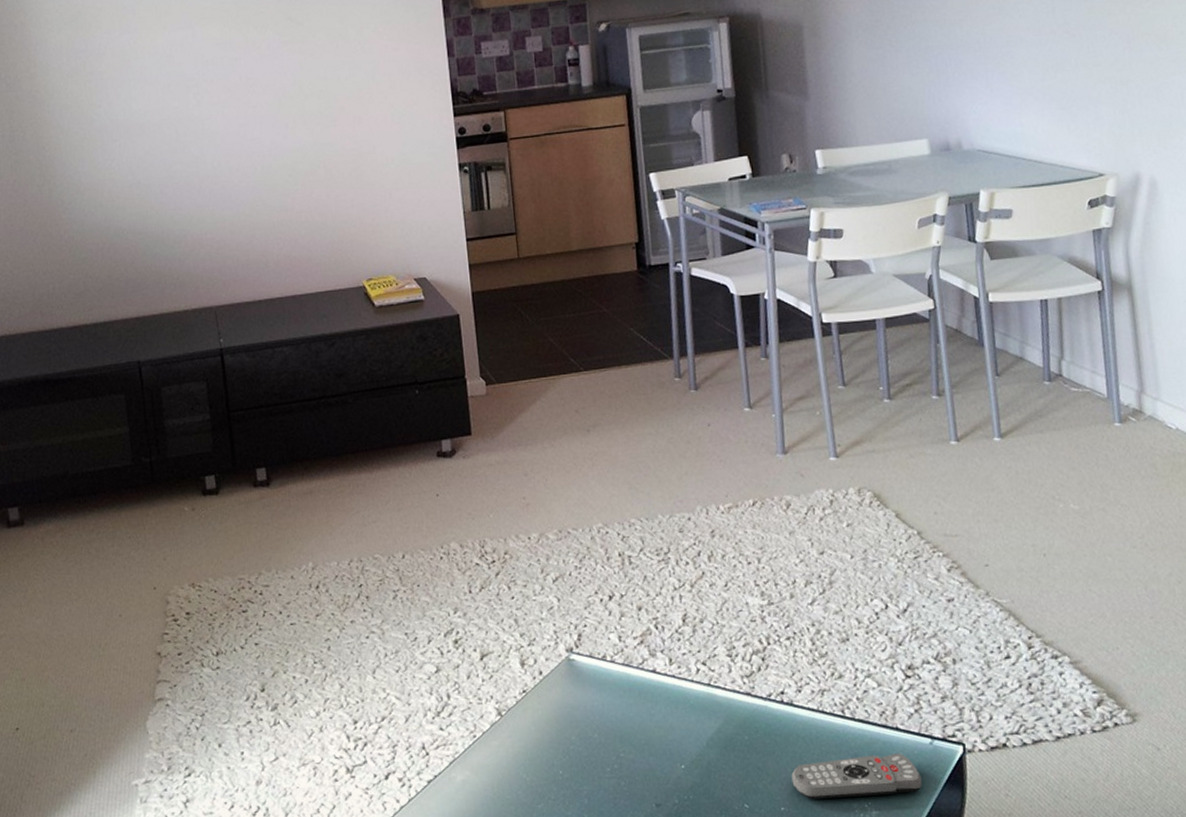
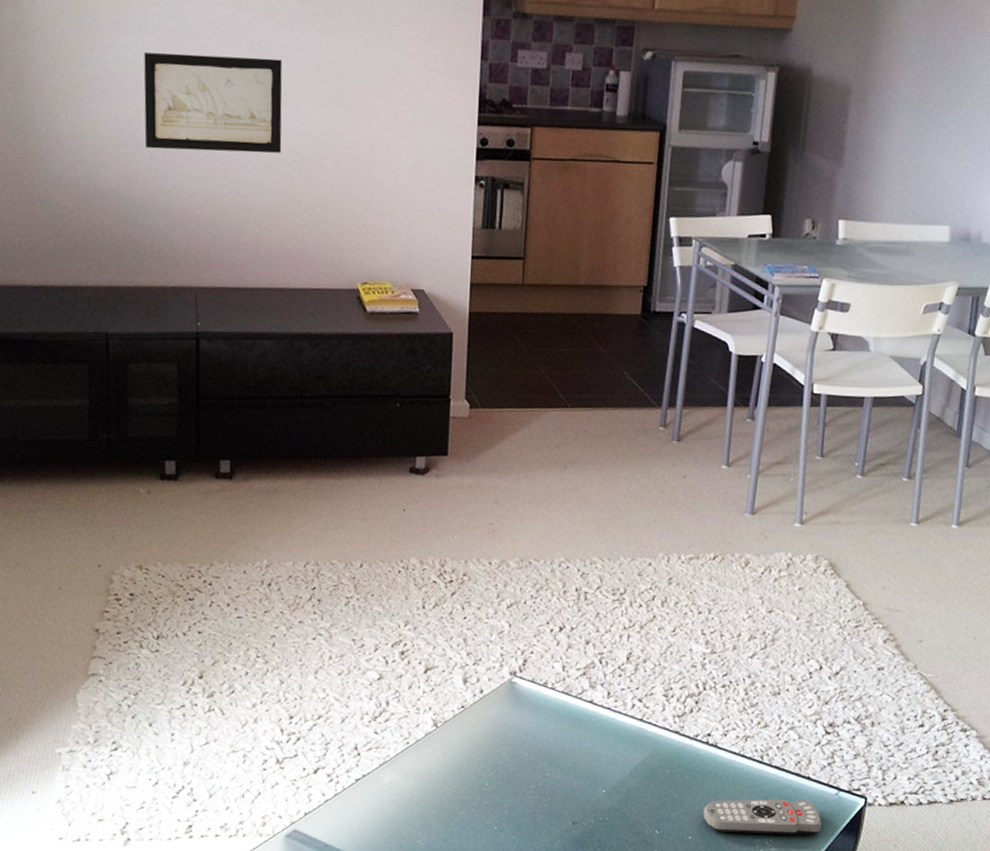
wall art: none [146,87,278,186] -> present [143,52,283,153]

